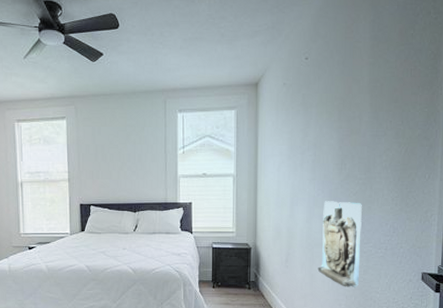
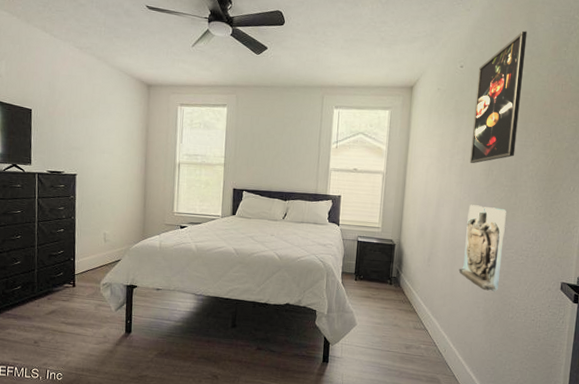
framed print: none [321,16,372,159] -> present [470,30,528,164]

